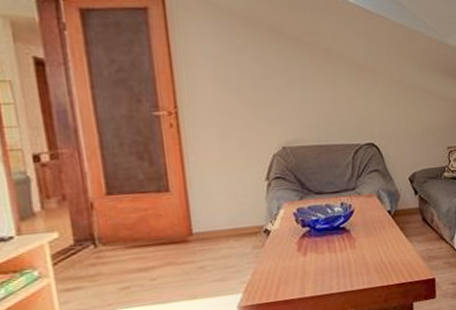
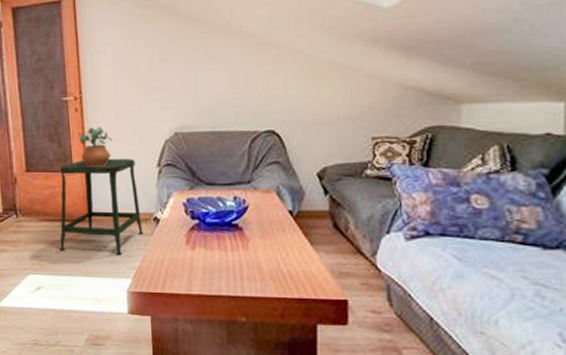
stool: none [152,174,254,278] -> present [59,158,143,255]
potted plant: none [175,142,216,186] -> present [78,126,113,168]

